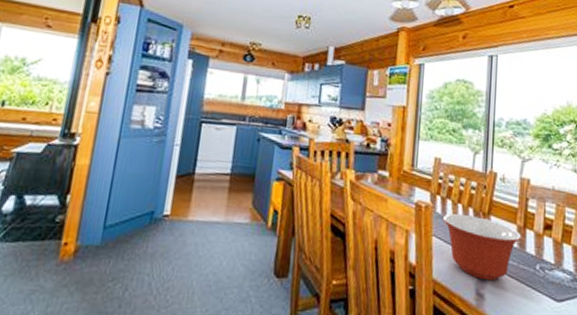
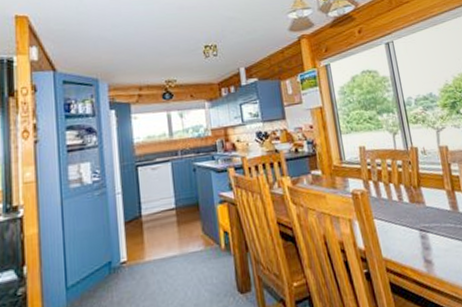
mixing bowl: present [443,214,521,281] -> none [379,191,452,248]

